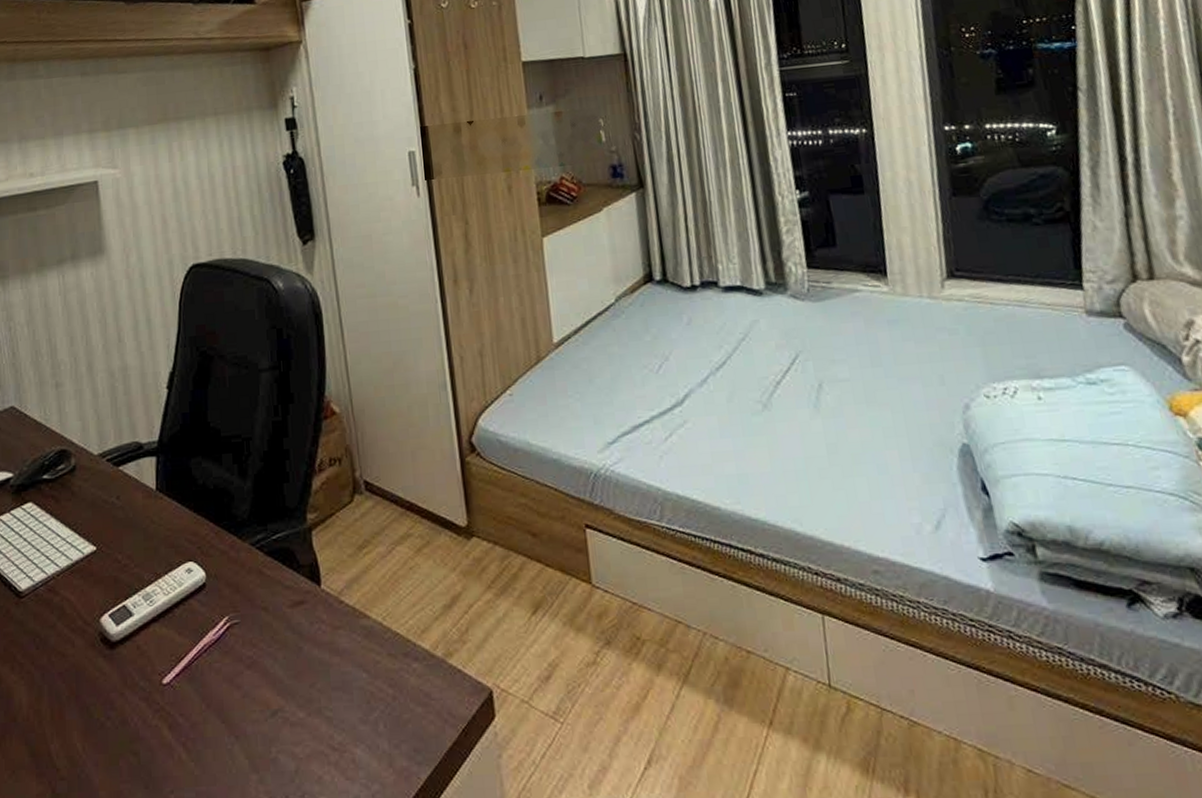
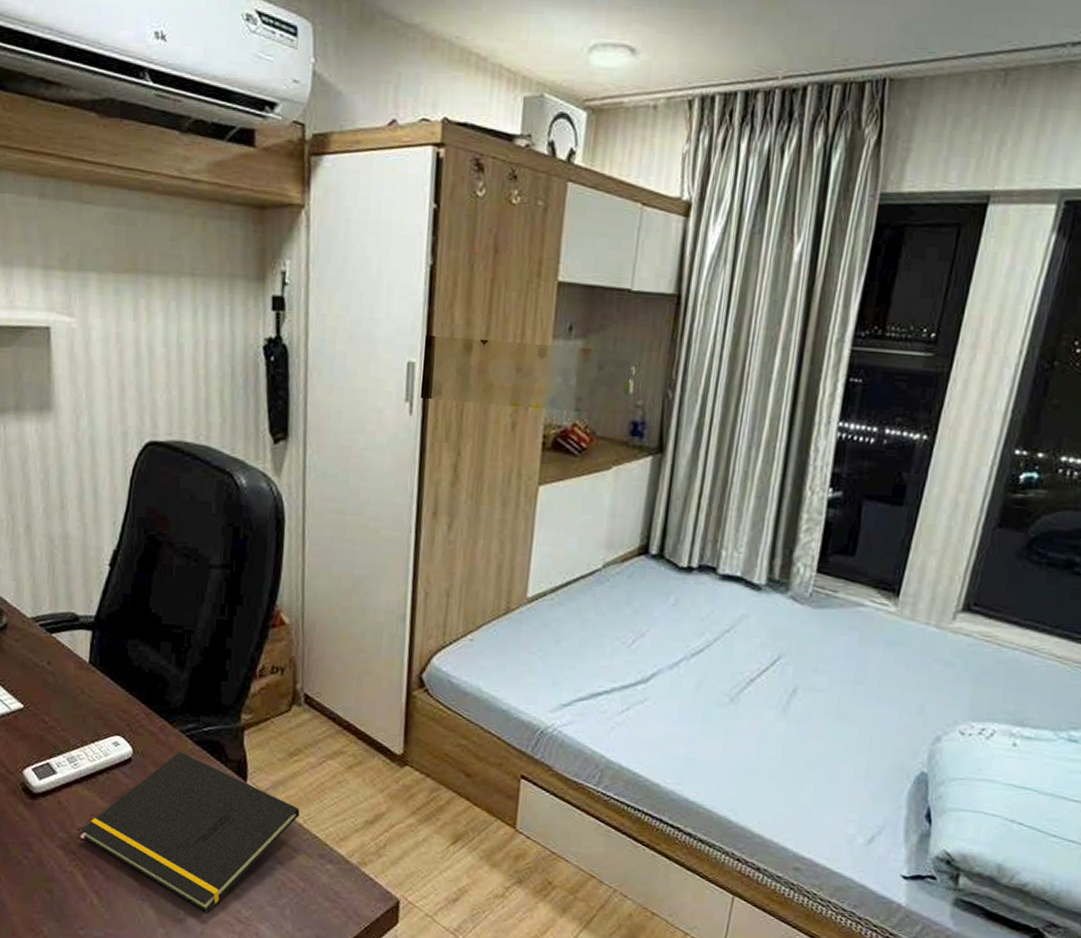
notepad: none [162,566,378,745] -> present [81,751,300,912]

